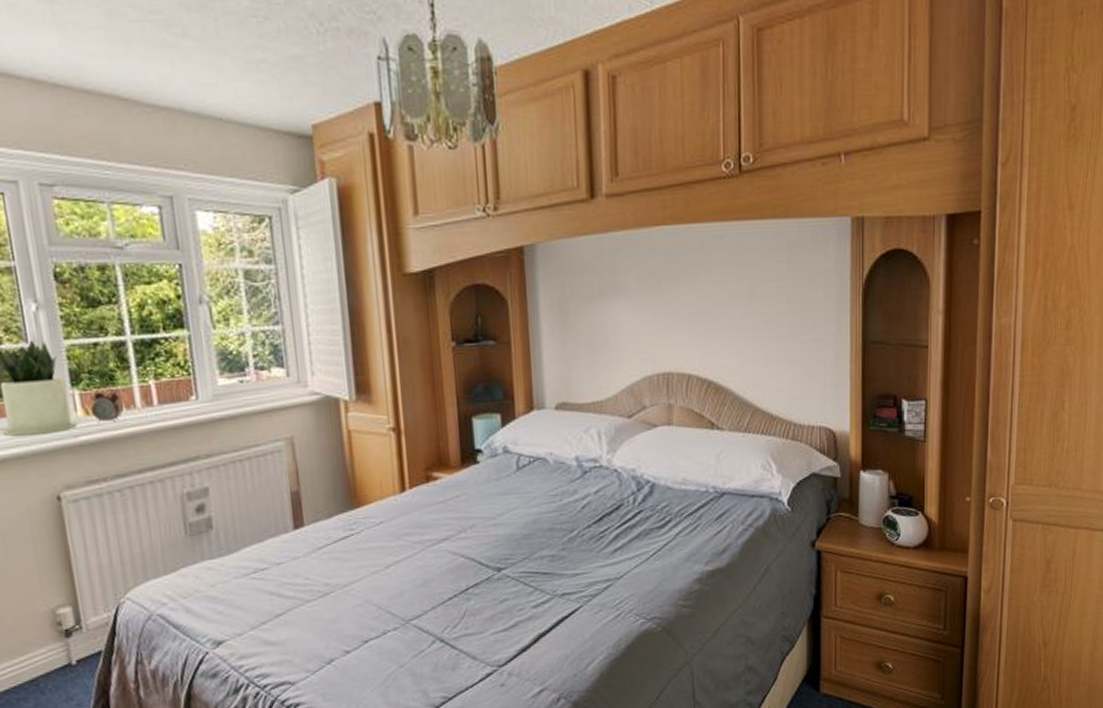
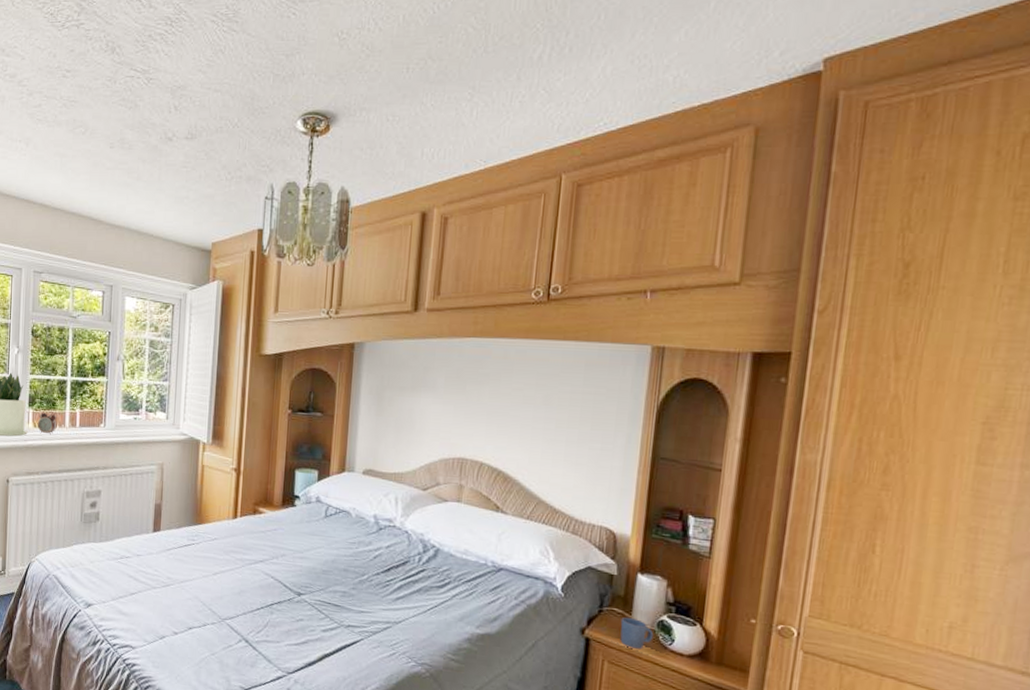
mug: none [848,519,881,553] -> present [620,616,654,651]

